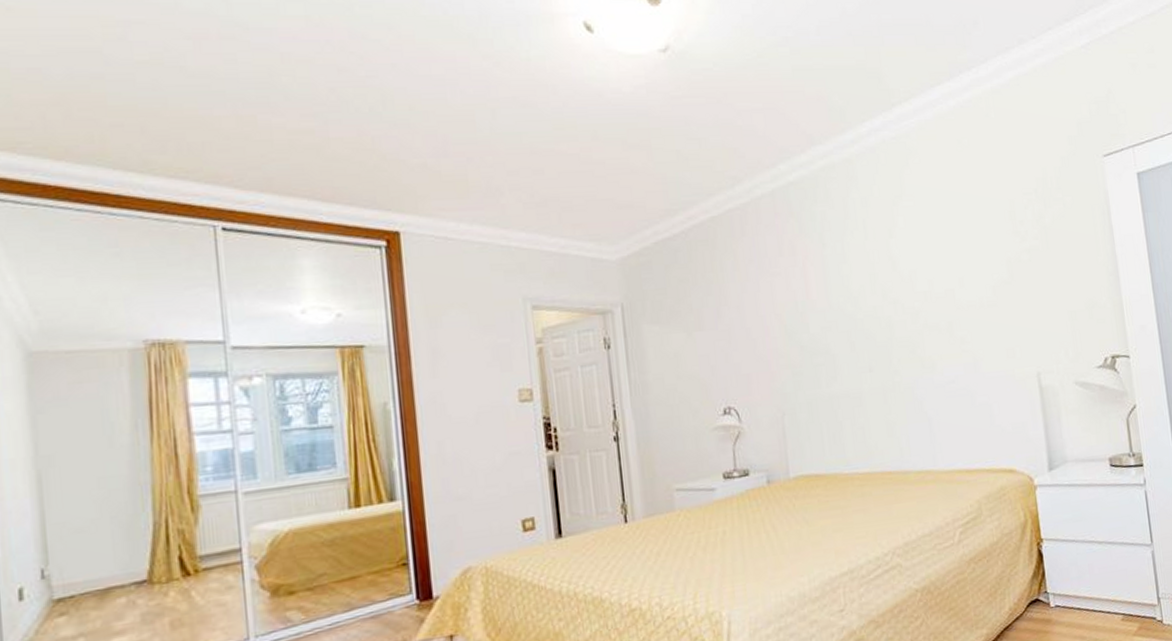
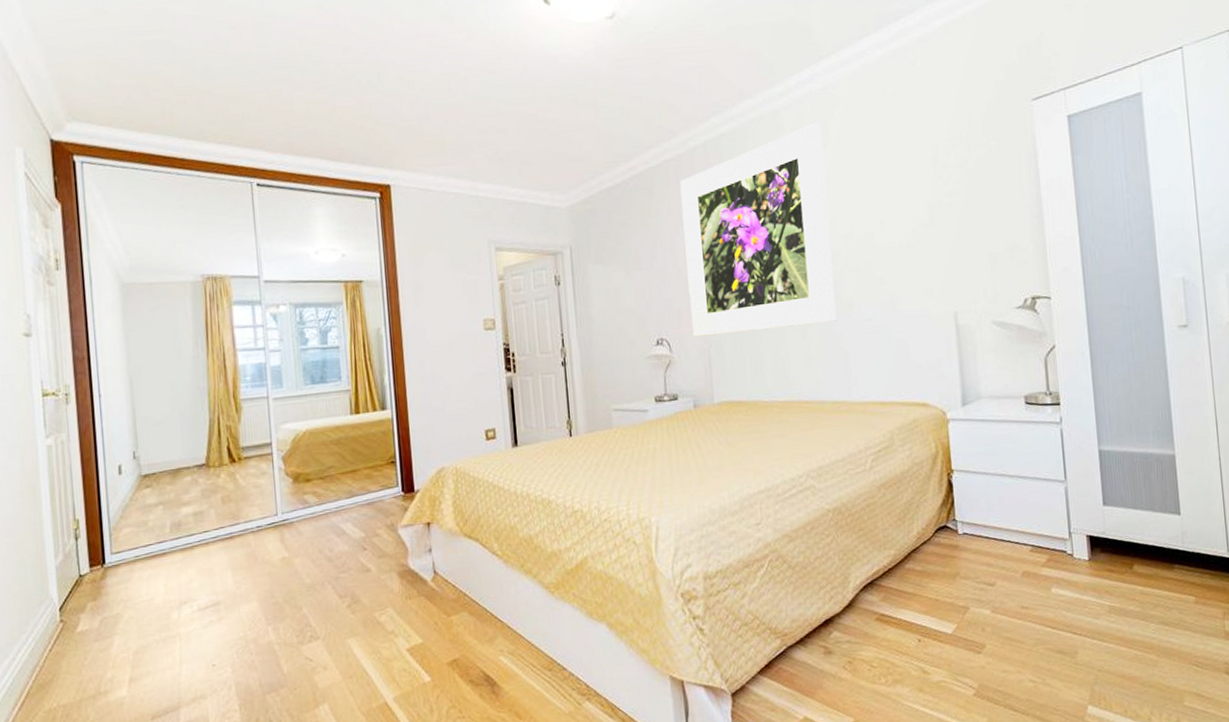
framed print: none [745,171,919,406] -> present [680,121,837,338]

